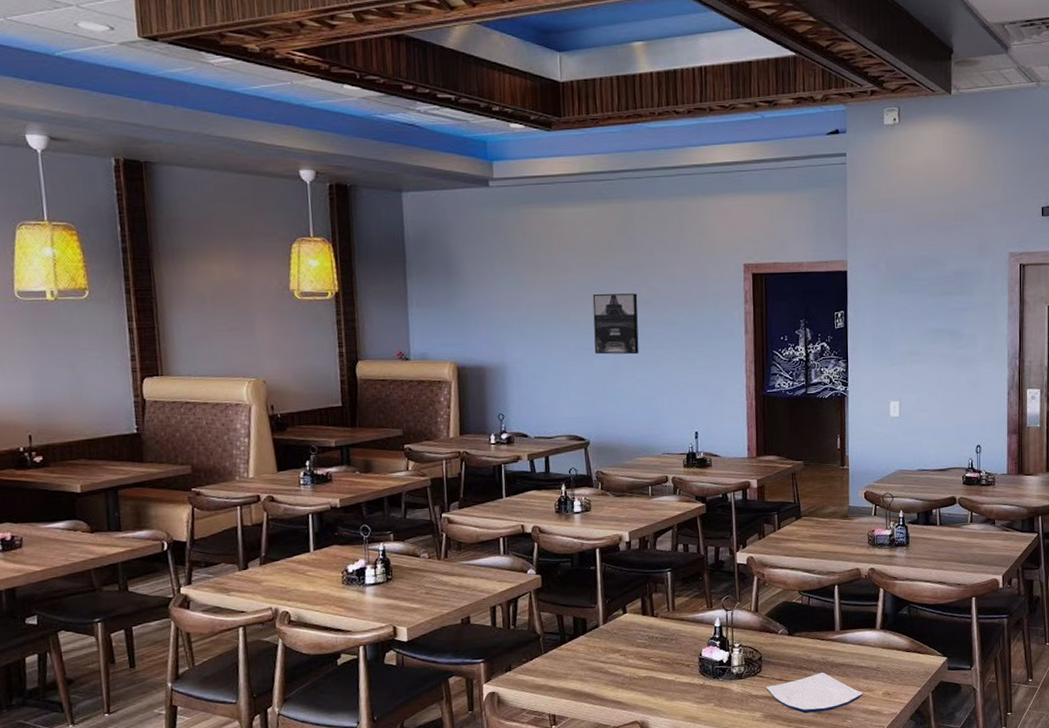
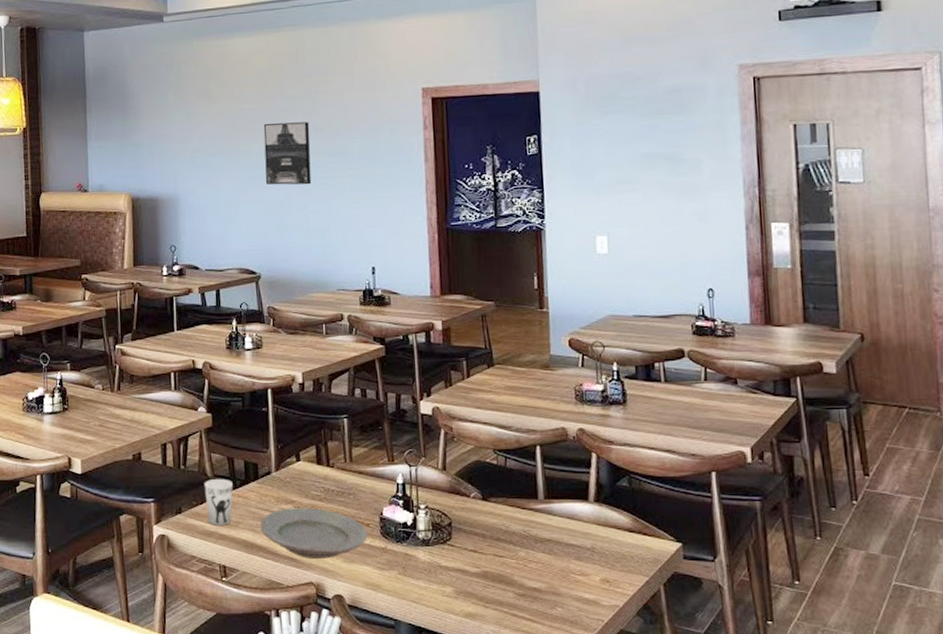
cup: none [533,634,562,679] -> present [204,478,233,525]
plate: none [588,654,688,701] -> present [260,508,368,558]
plate: present [766,673,863,714] -> none [457,548,576,594]

